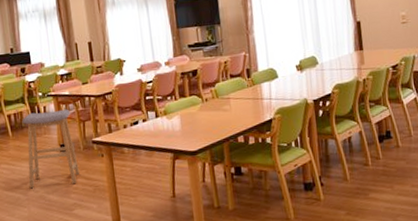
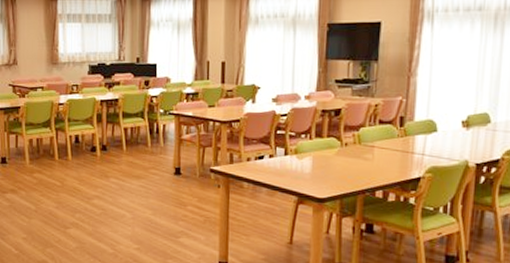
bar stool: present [22,109,79,189] -> none [136,129,192,212]

